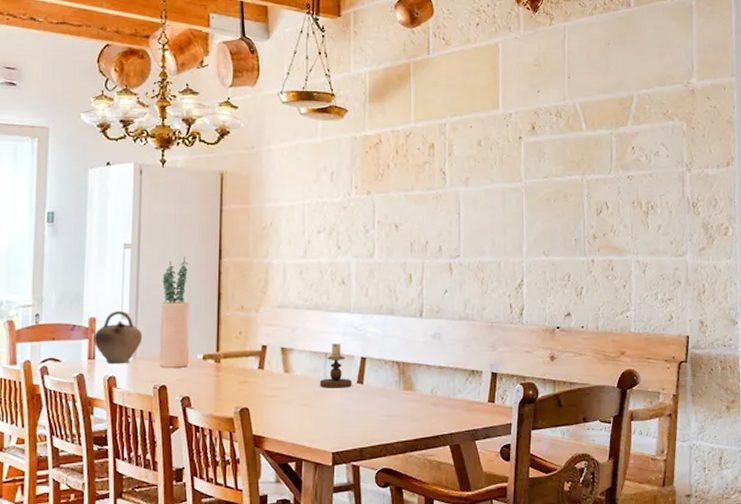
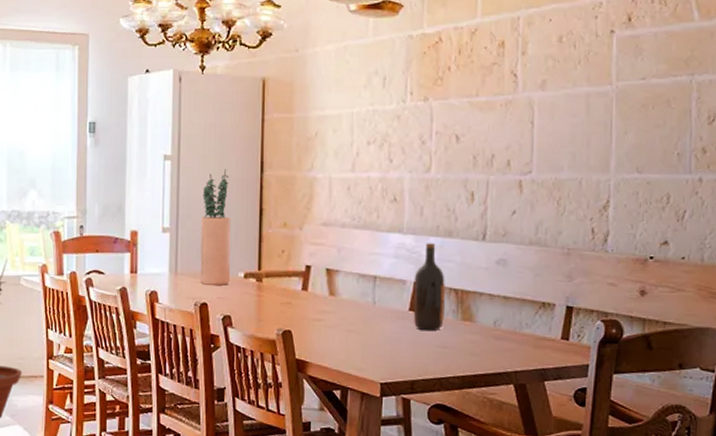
jug: present [94,310,143,364] -> none [135,224,184,279]
candlestick: present [319,344,352,388] -> none [367,267,403,315]
wine bottle: none [361,321,388,400] -> present [413,243,445,330]

